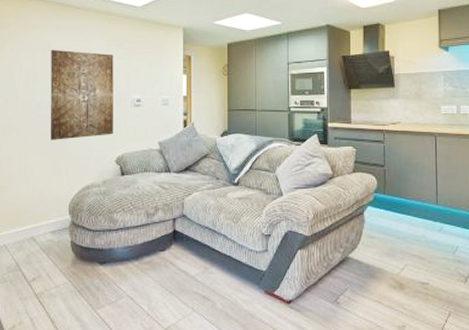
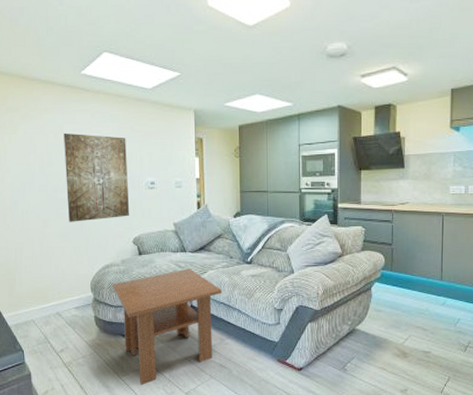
coffee table: none [92,190,207,320] -> present [112,268,222,386]

